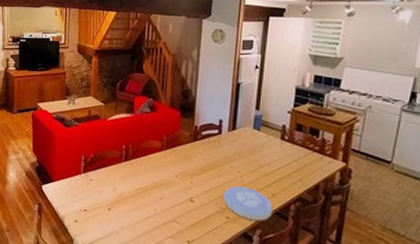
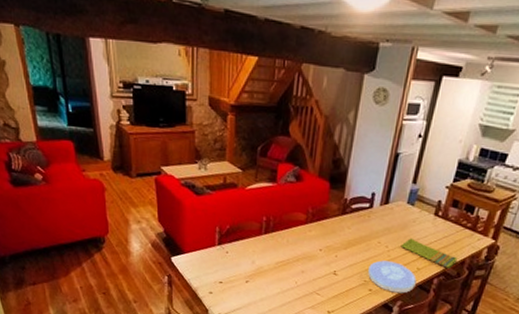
dish towel: none [252,163,311,194] -> present [400,238,458,268]

